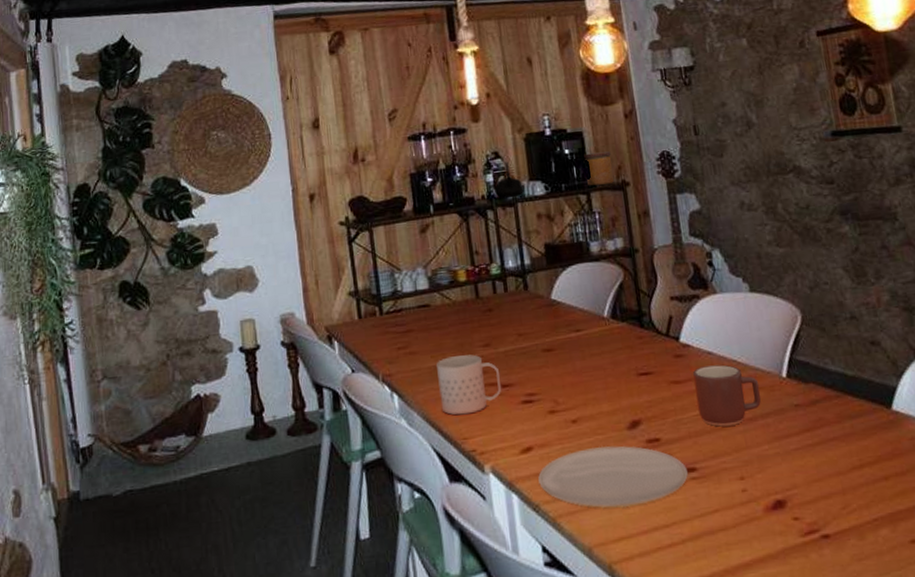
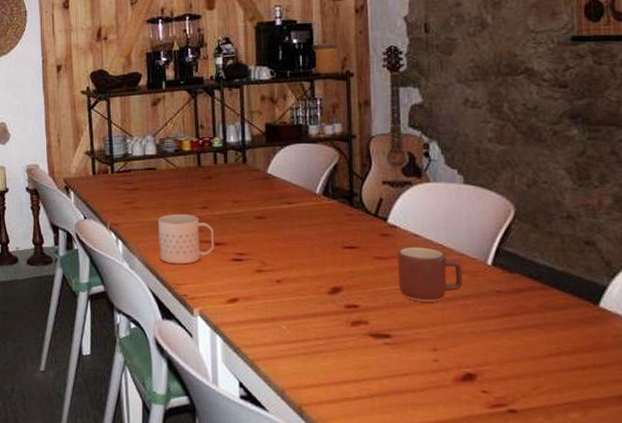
plate: present [538,446,688,509] -> none [241,305,382,360]

